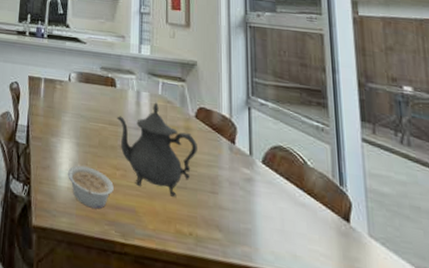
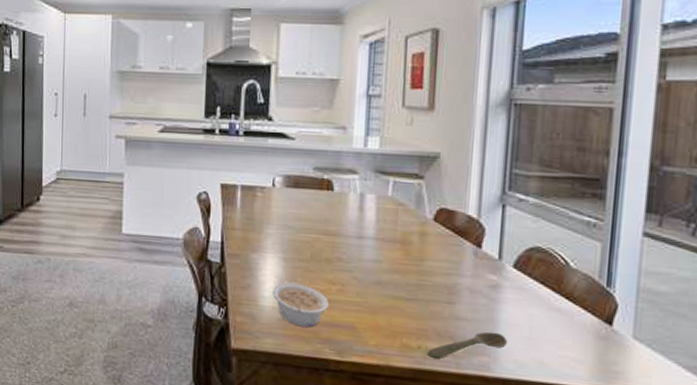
teapot: present [116,102,197,197] -> none [333,206,434,310]
spoon: none [198,222,264,246] -> present [427,331,507,358]

